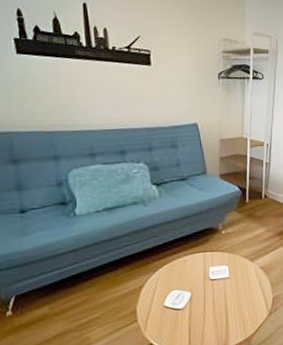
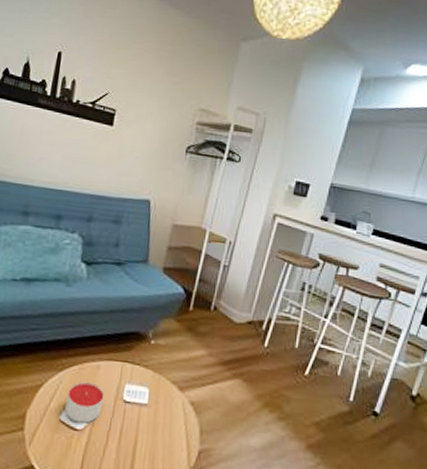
candle: none [165,273,195,305] -> present [65,382,104,423]

